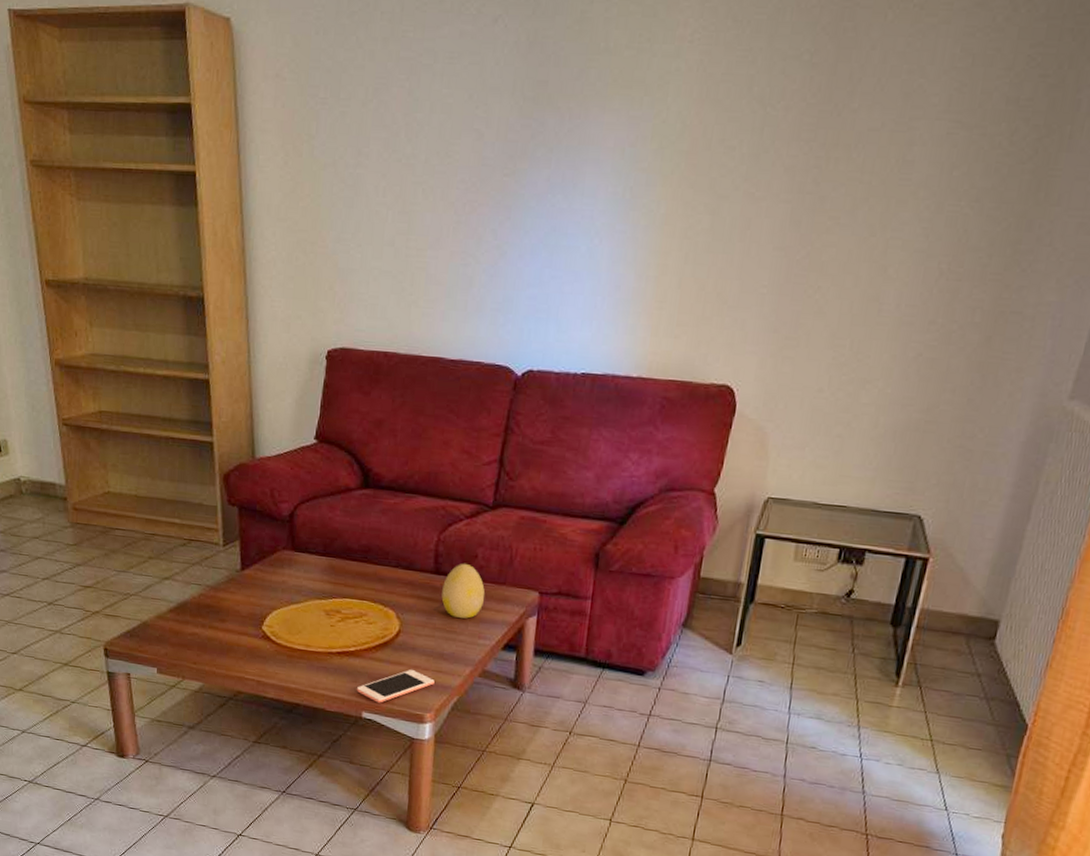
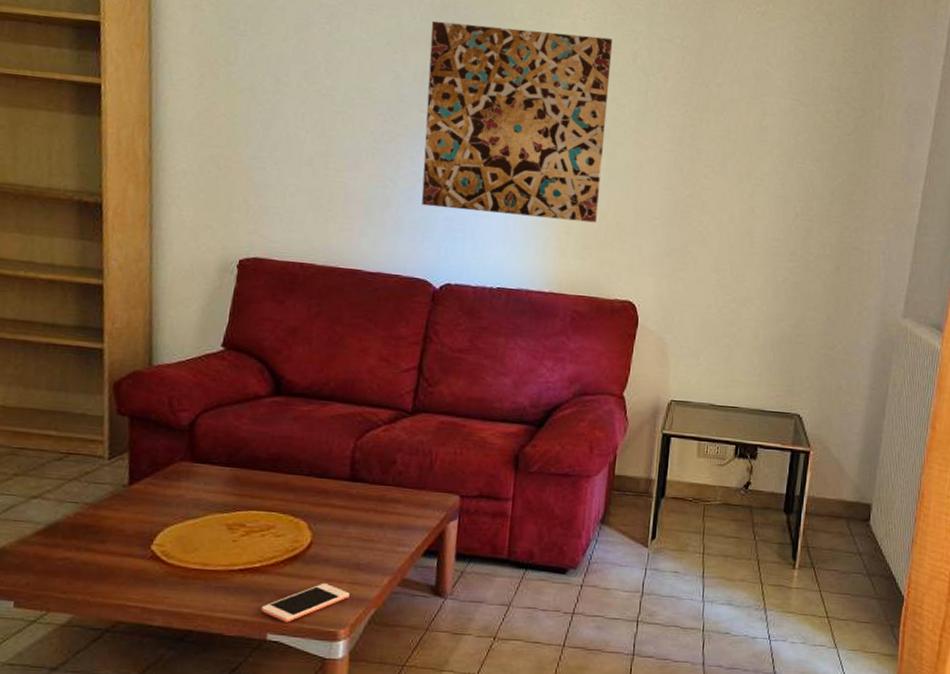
decorative egg: present [441,563,485,619] -> none [358,469,405,526]
wall art: none [503,62,725,295] -> present [421,20,613,223]

